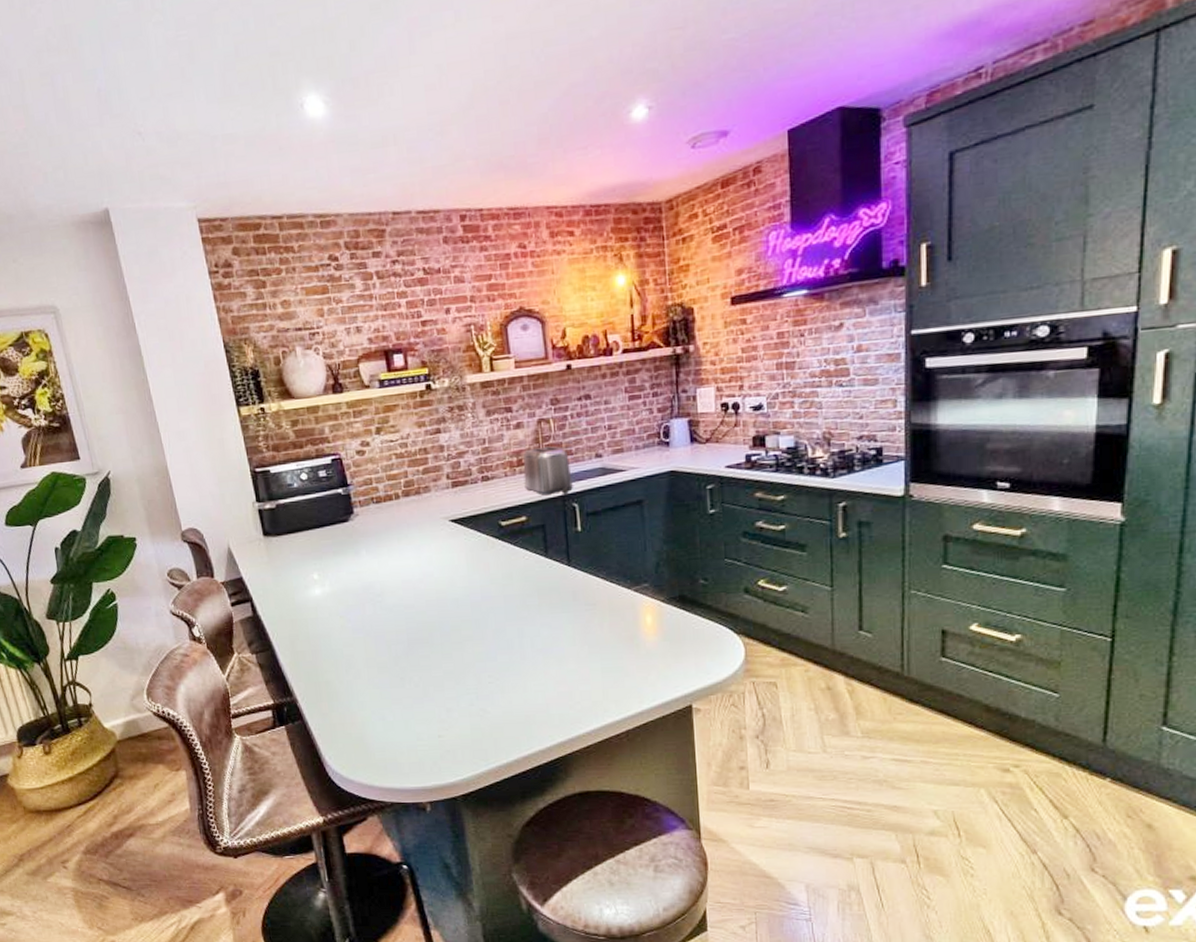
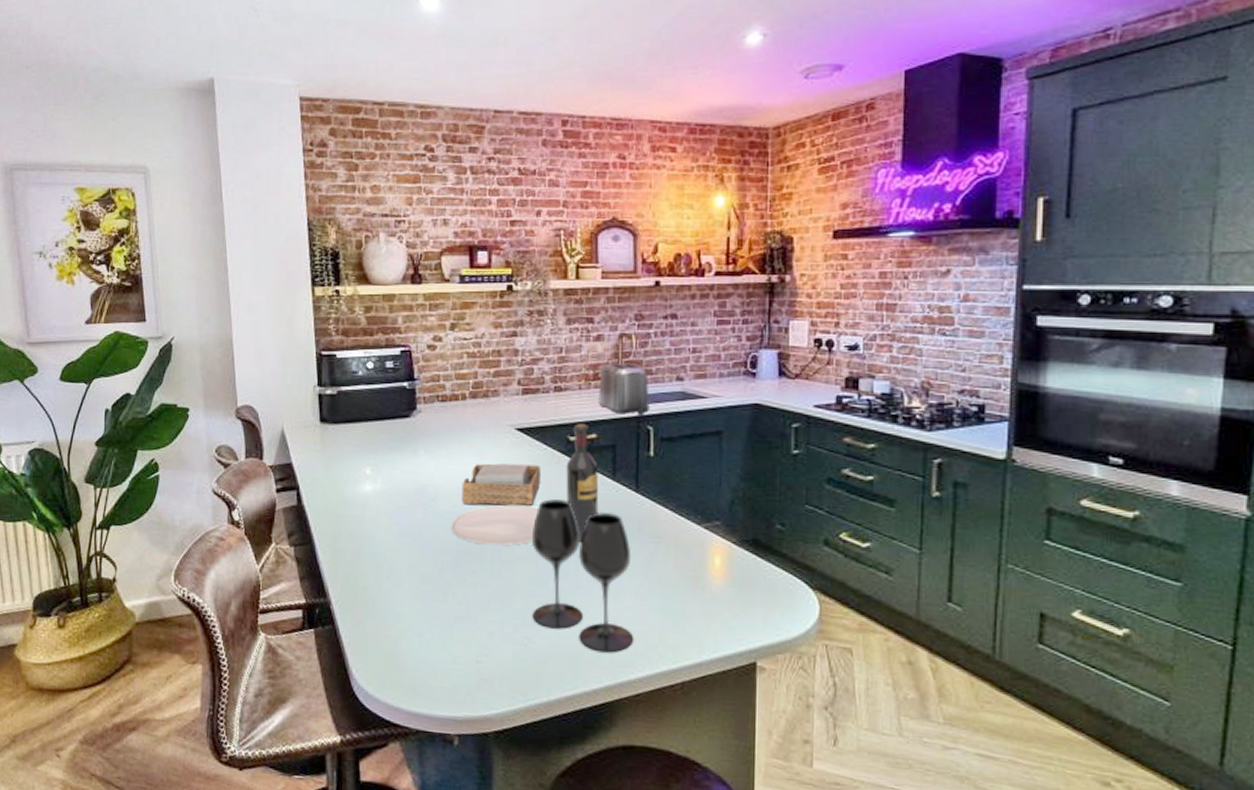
plate: none [399,590,479,631] -> present [450,504,538,546]
napkin holder: none [405,552,479,595] -> present [461,463,540,506]
wine glass: none [475,581,579,714] -> present [531,499,633,653]
wine bottle: none [501,508,536,617] -> present [566,423,599,542]

